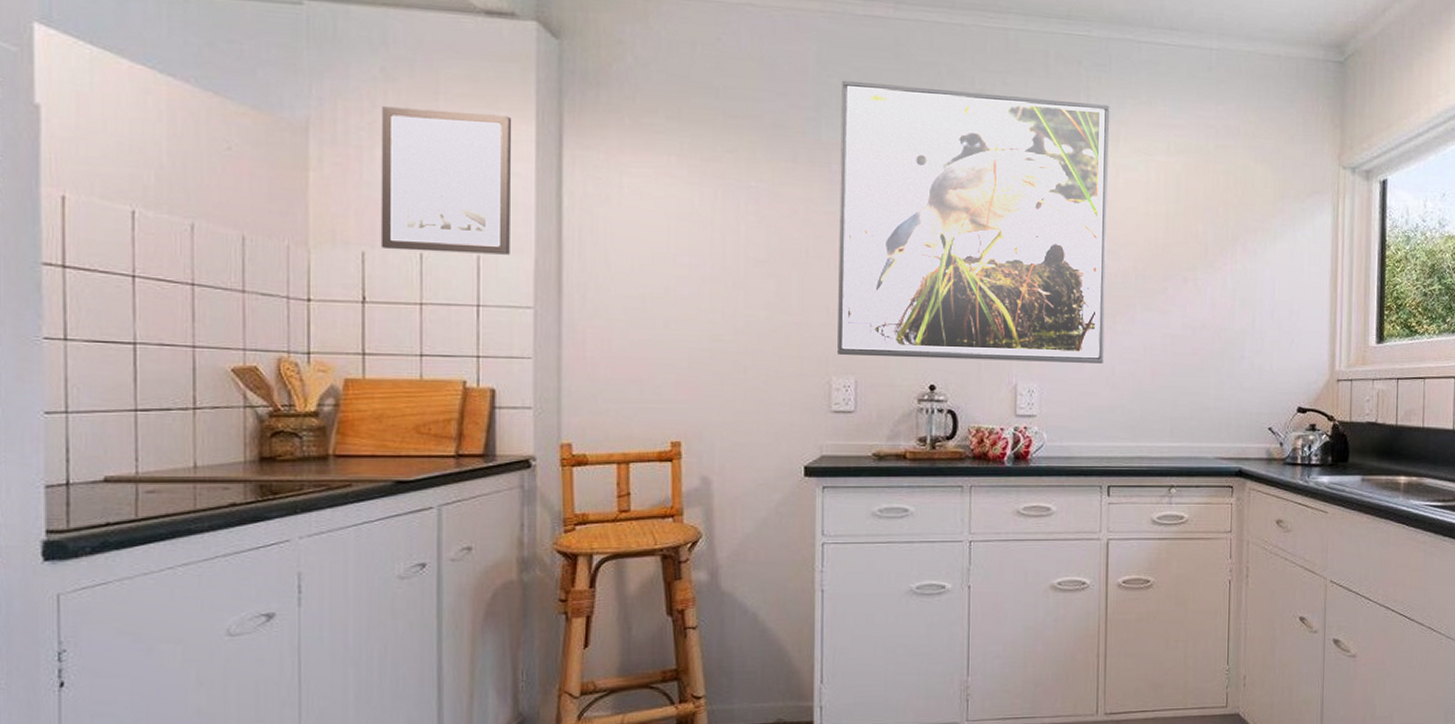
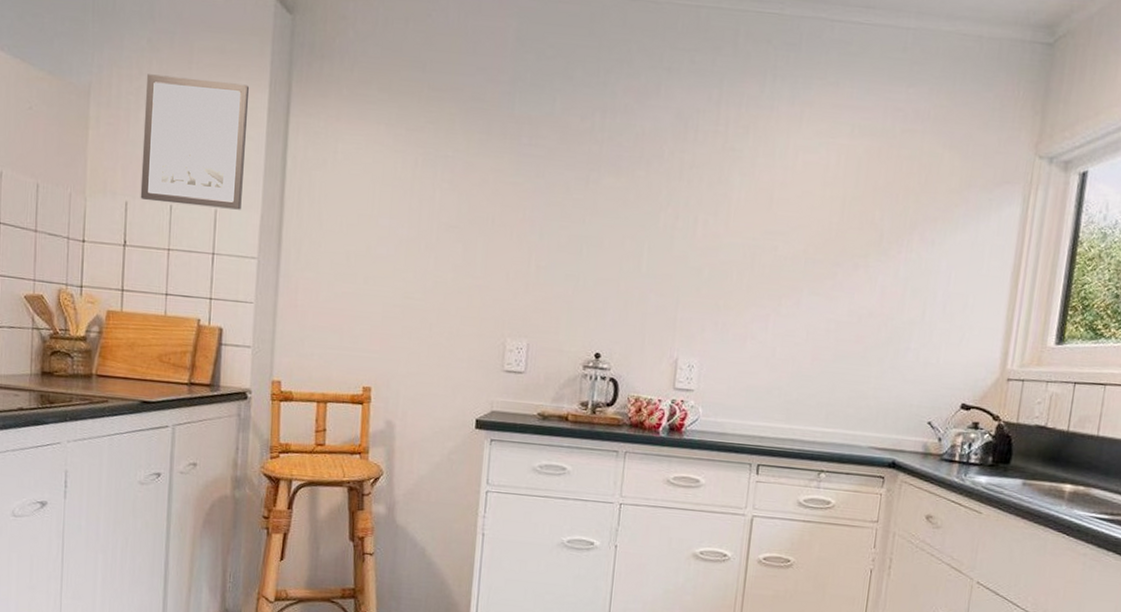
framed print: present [837,80,1110,363] -> none [513,56,796,344]

